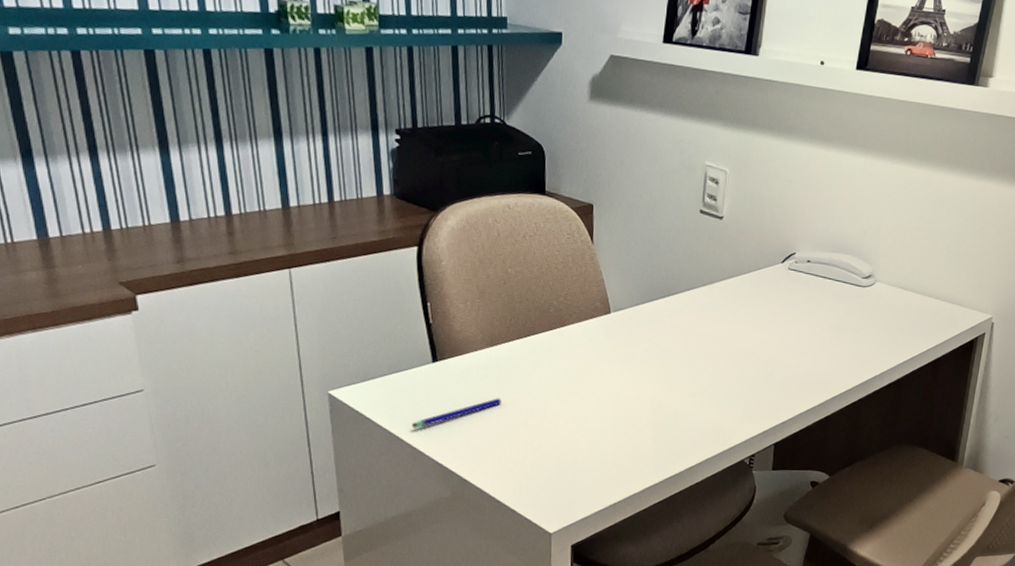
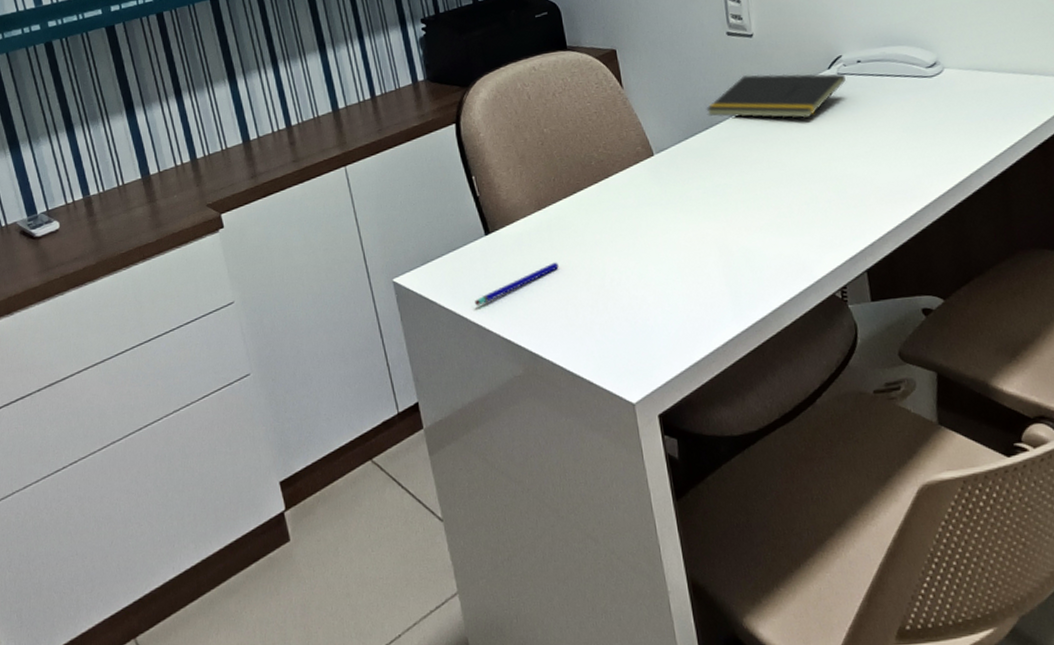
notepad: none [667,254,794,304] -> present [706,73,846,119]

